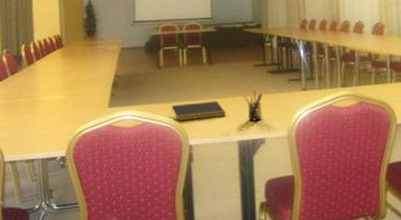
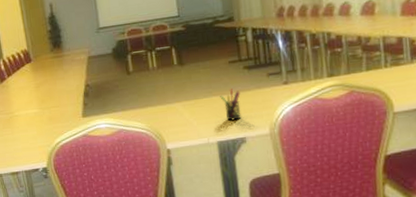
notepad: present [171,101,226,121] -> none [145,102,203,126]

